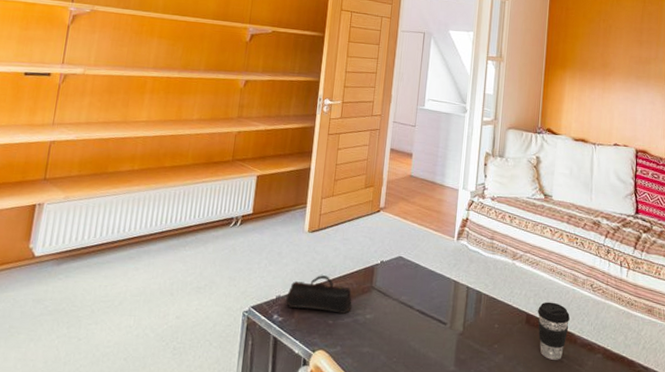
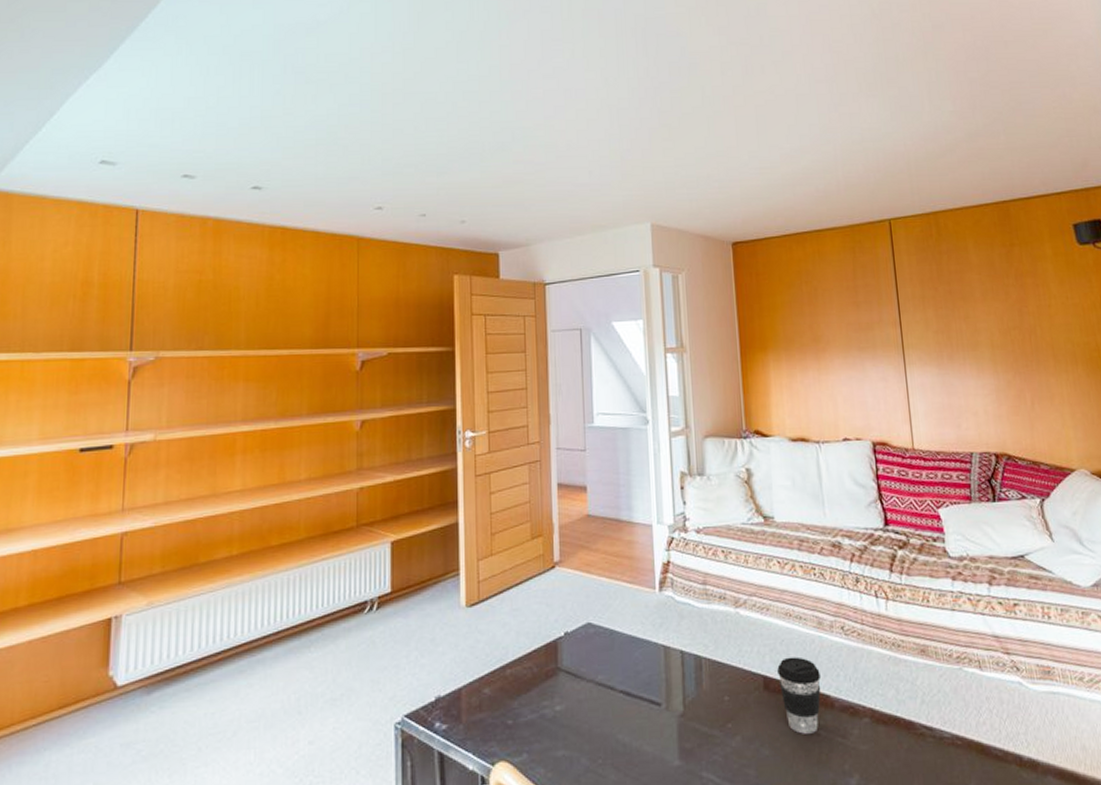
pencil case: present [286,275,352,314] -> none [449,661,535,710]

